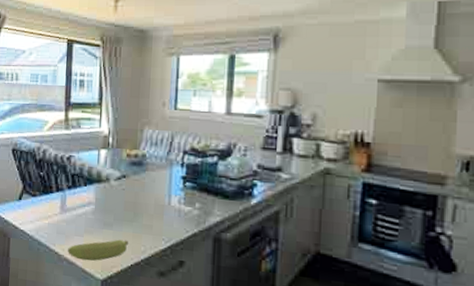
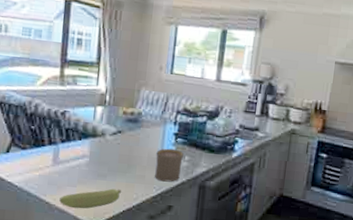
cup: none [163,194,193,233] -> present [155,148,184,182]

